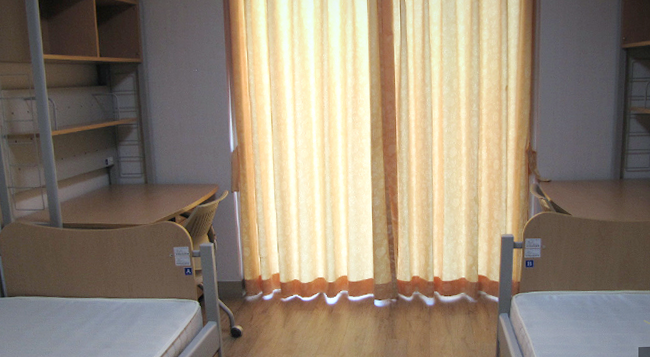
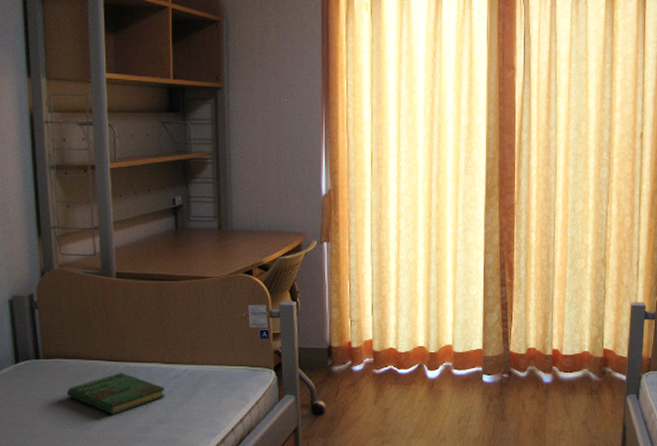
book: none [28,307,109,342] -> present [66,373,165,415]

